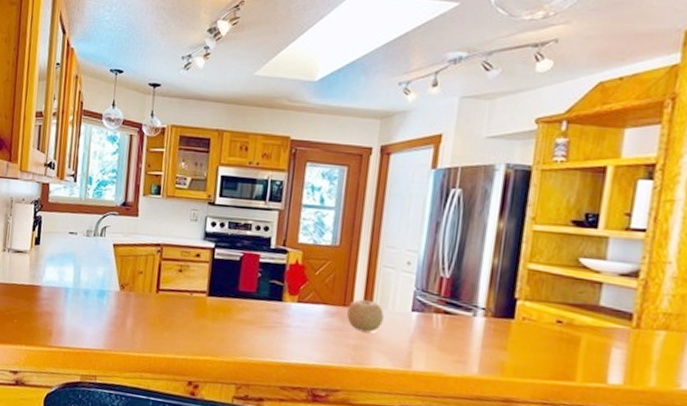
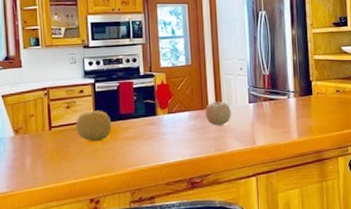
fruit: none [185,280,227,318] -> present [76,110,112,142]

